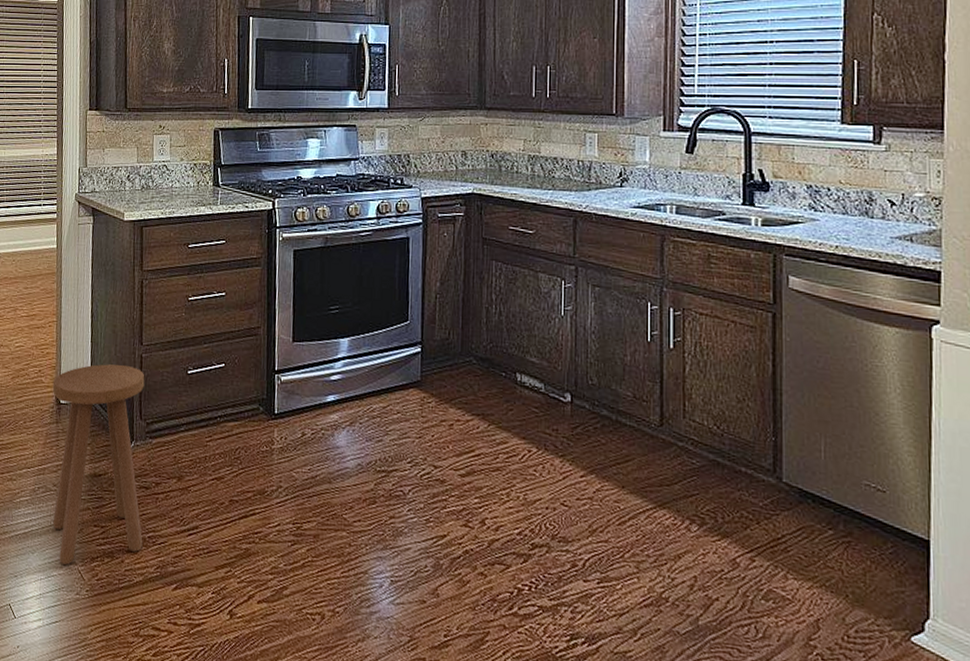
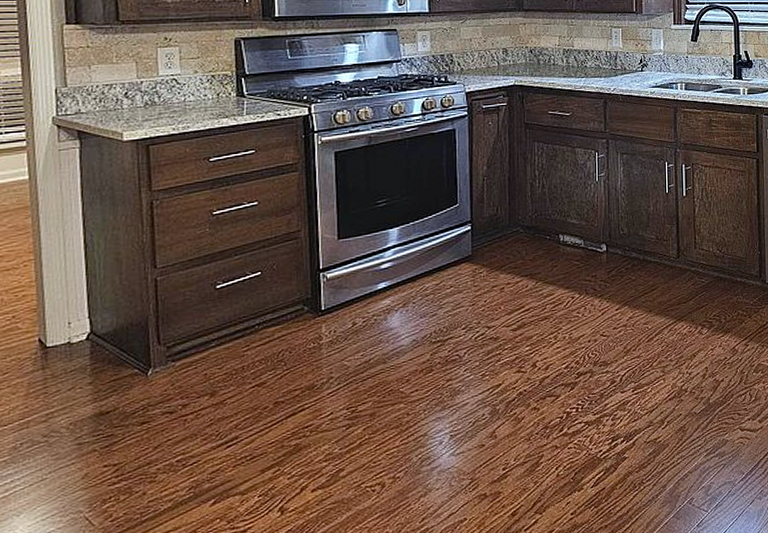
stool: present [52,364,145,565] -> none [34,292,170,517]

